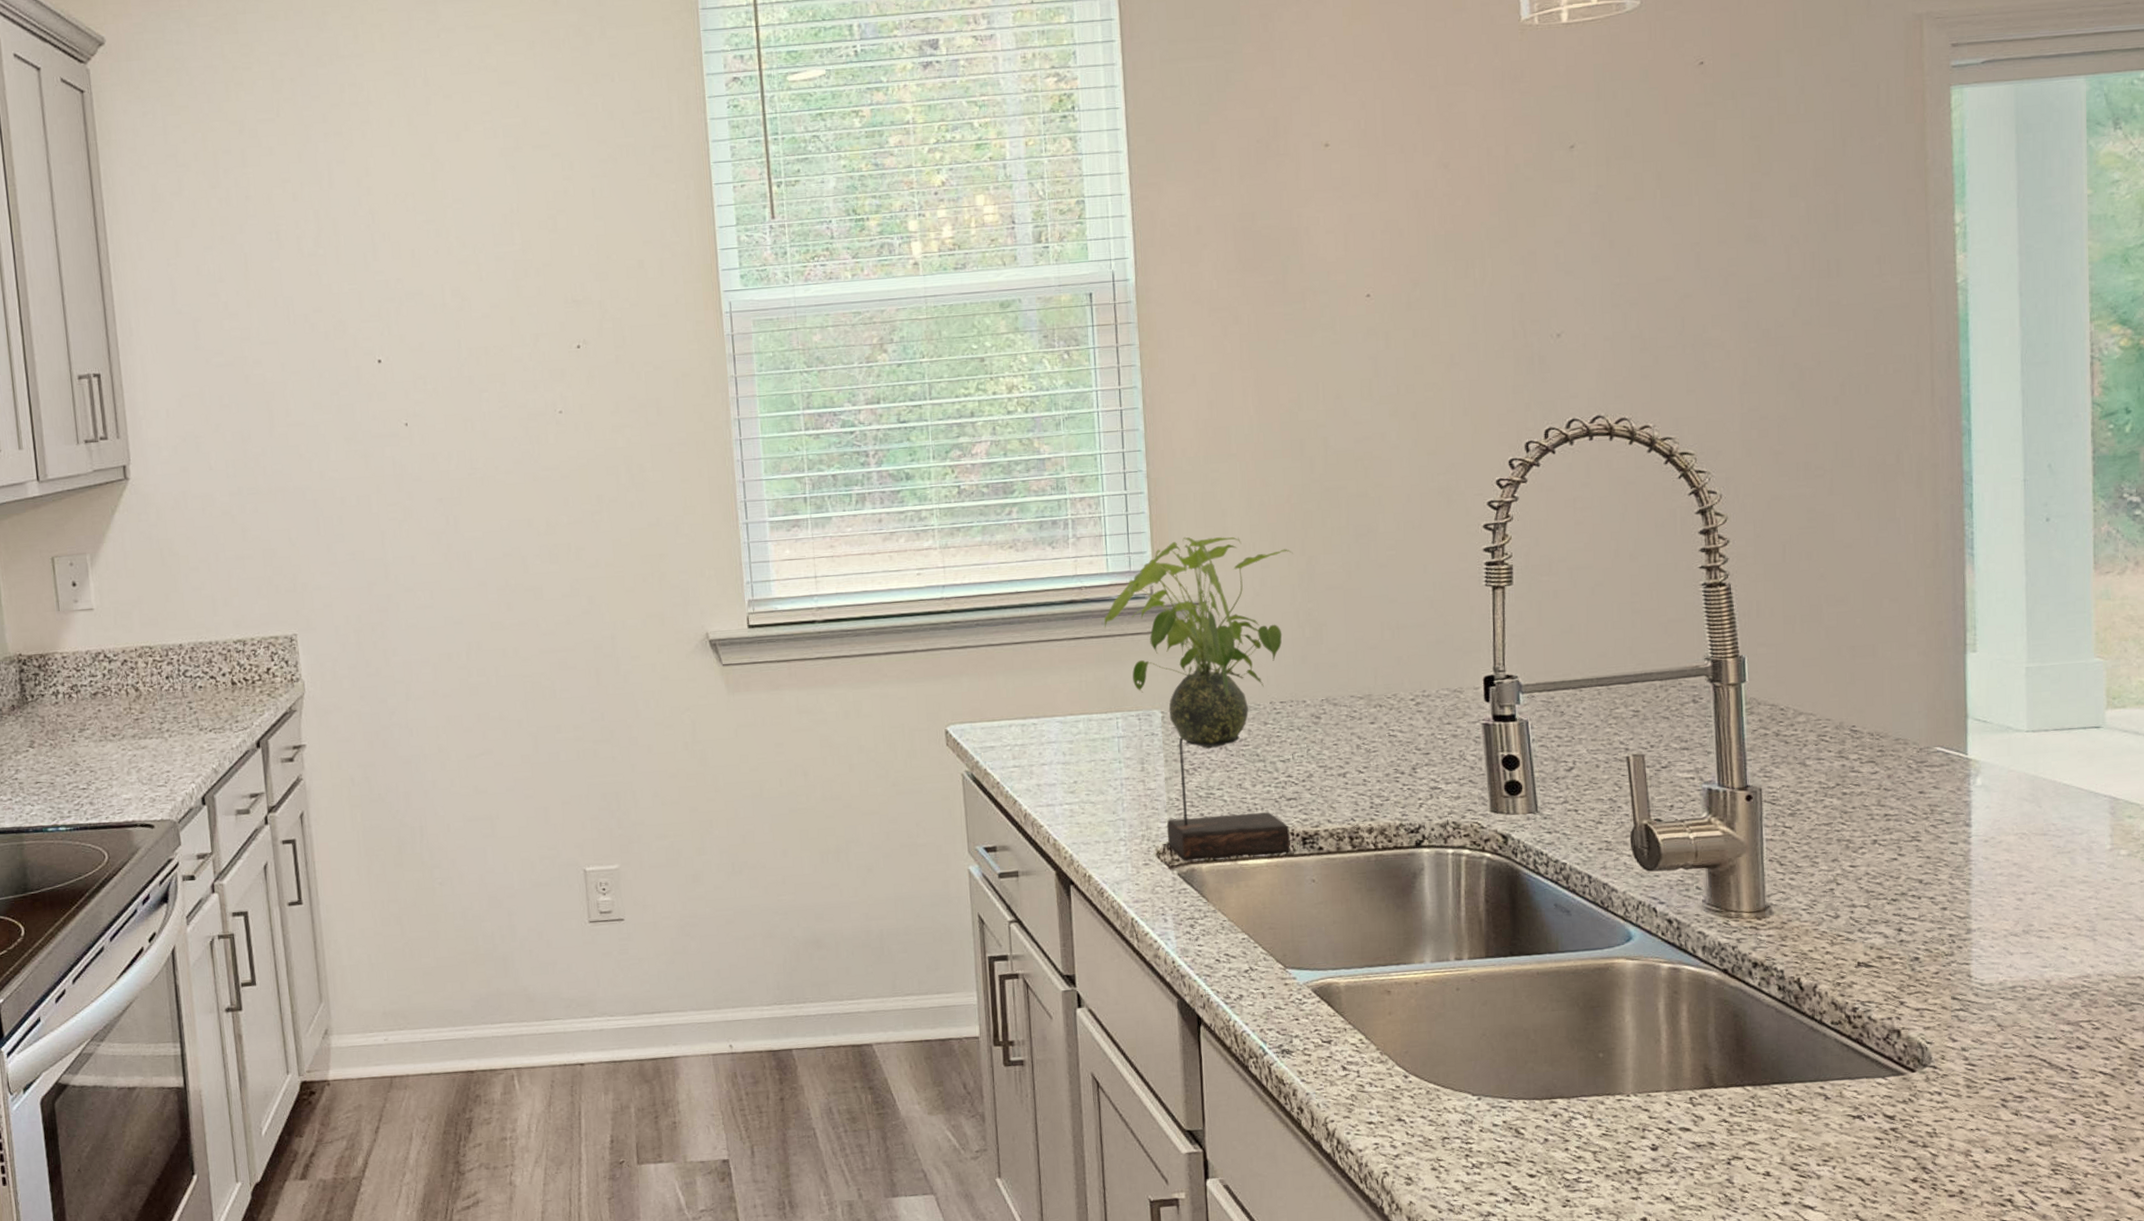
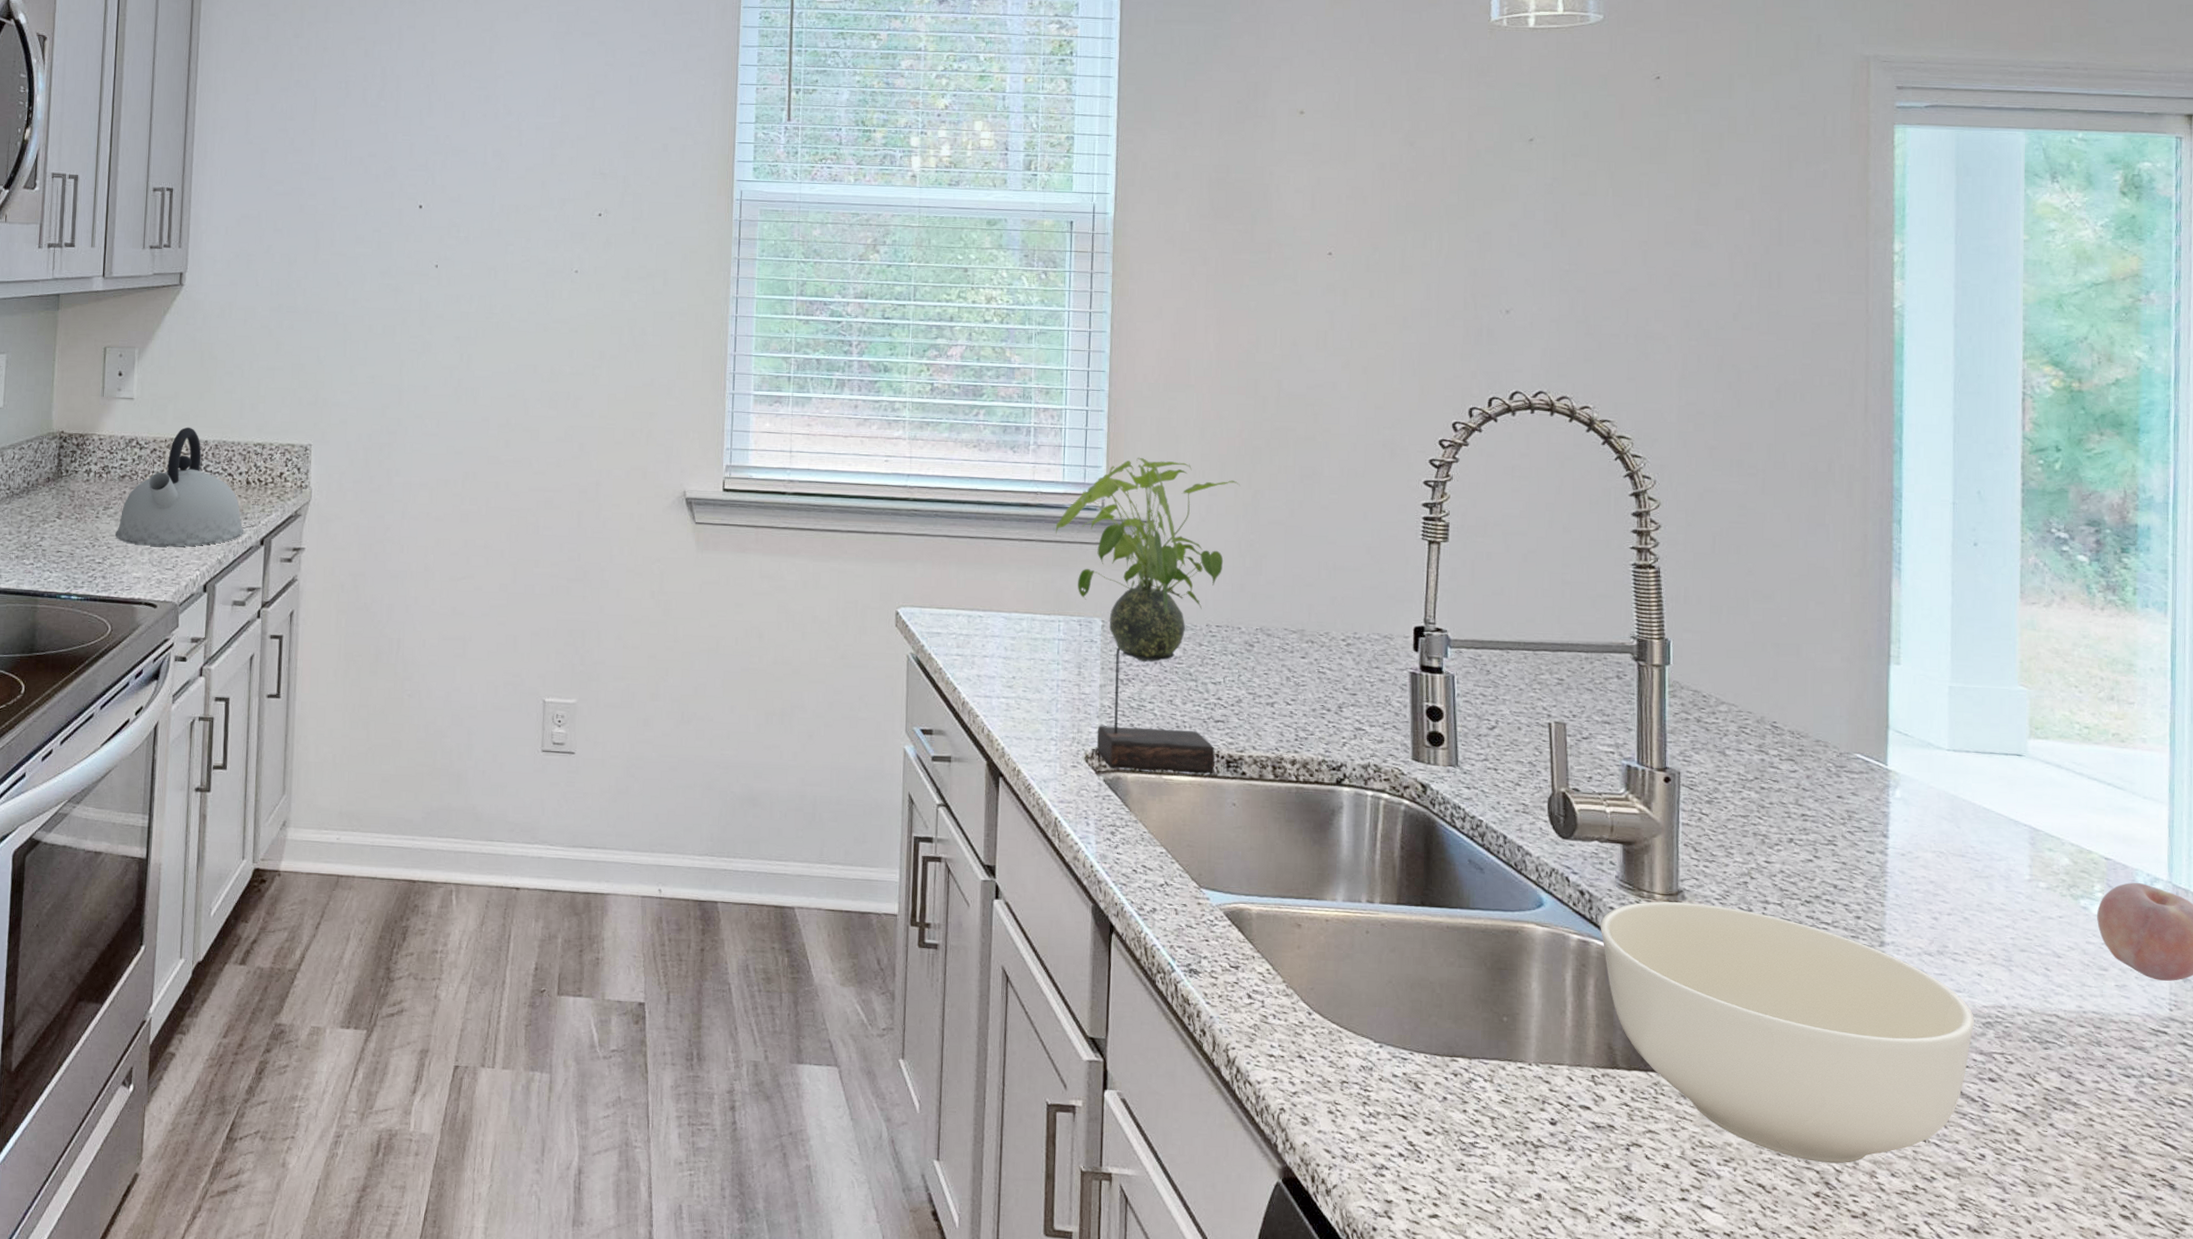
kettle: none [96,632,237,765] -> present [115,427,244,547]
bowl: none [1689,916,2062,1150] -> present [1600,901,1975,1164]

